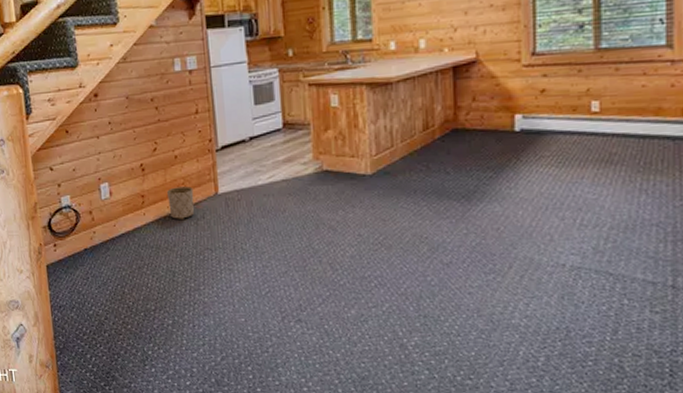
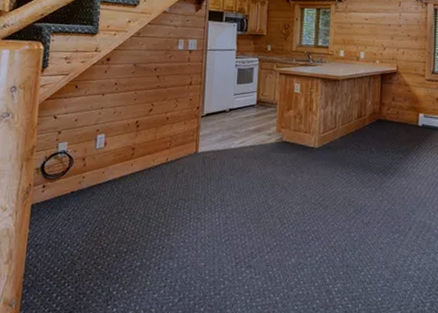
planter: present [167,186,195,219] -> none [154,143,178,172]

